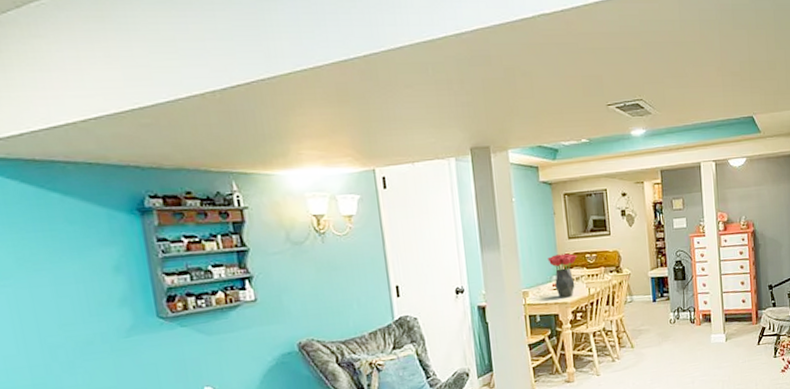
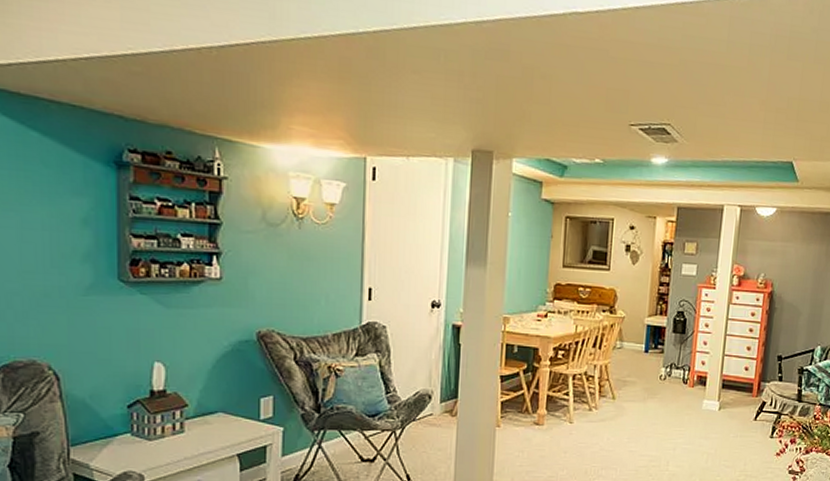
bouquet: present [547,253,576,298] -> none [536,282,568,332]

